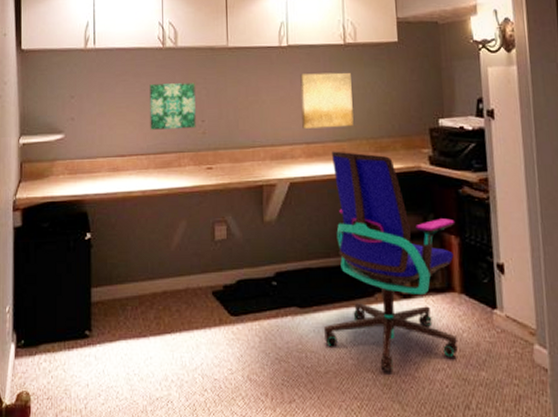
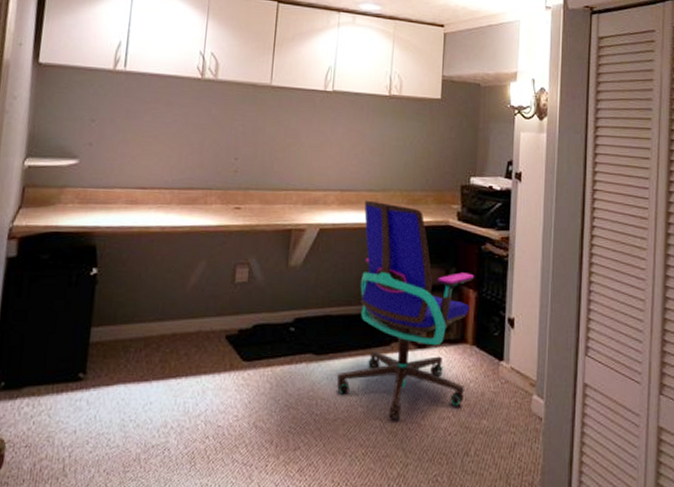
wall art: present [149,82,196,130] -> none [178,115,232,166]
wall art: present [300,72,354,129] -> none [338,121,392,177]

